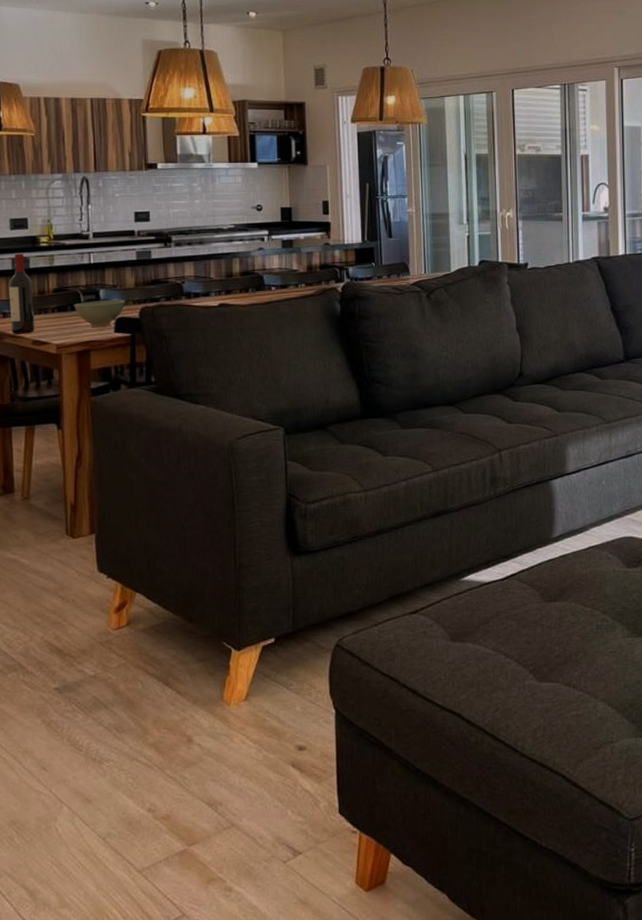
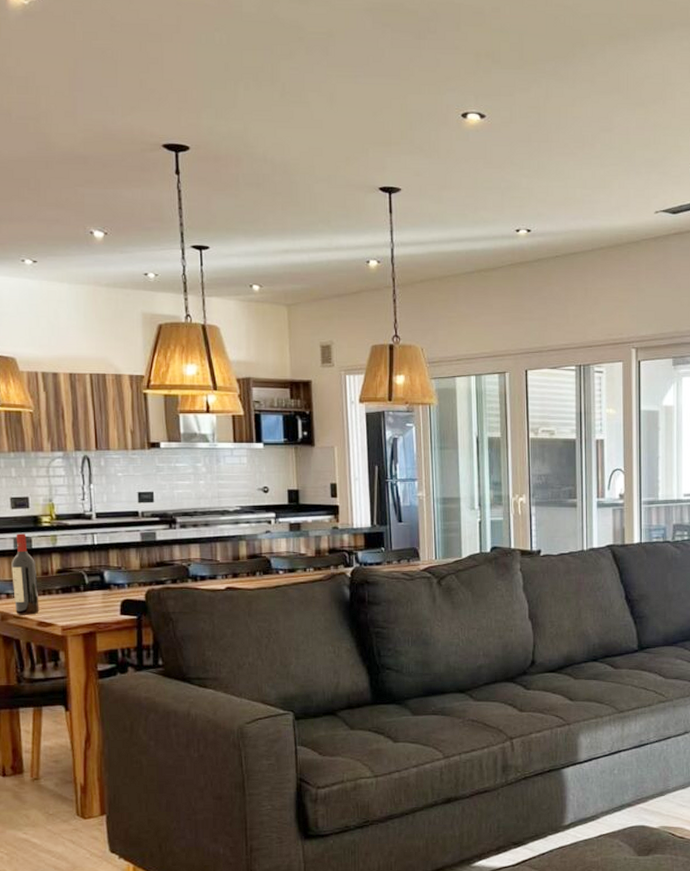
bowl: present [74,299,126,327] -> none [78,581,131,609]

